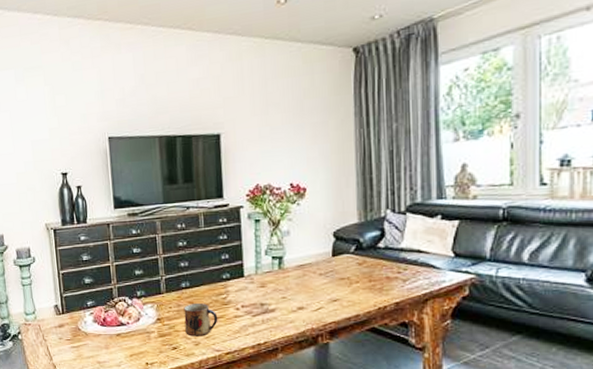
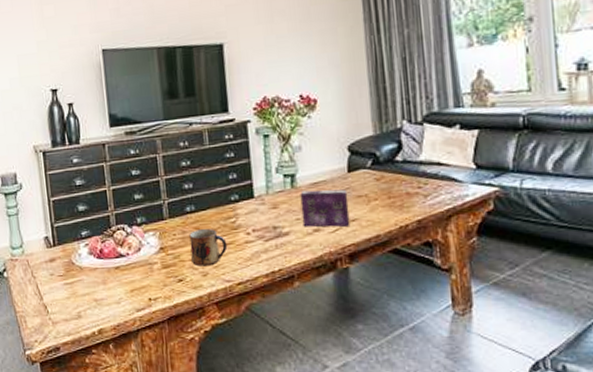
book: none [286,271,332,306] -> present [300,189,351,227]

